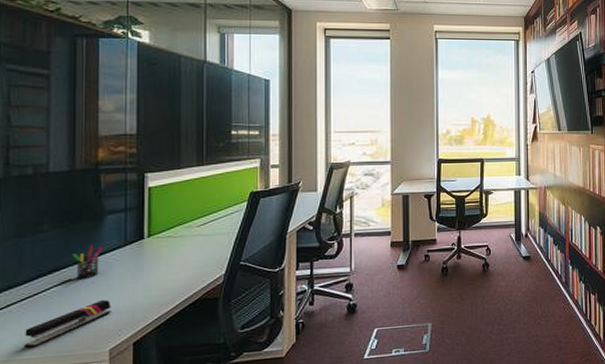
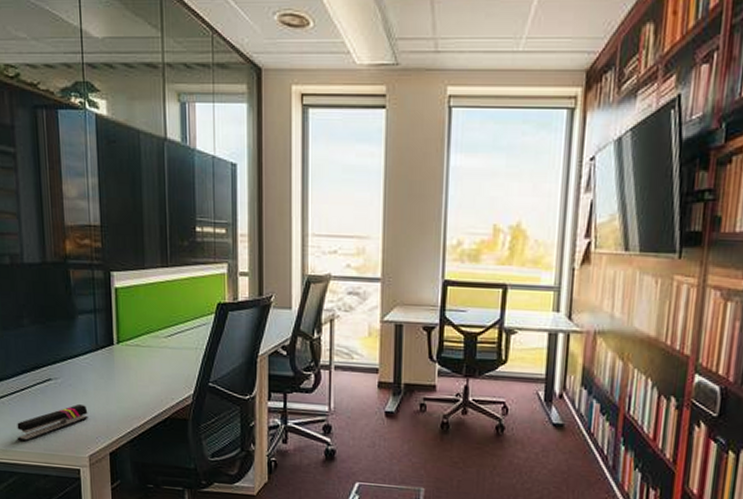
pen holder: present [73,244,102,280] -> none [50,345,76,381]

